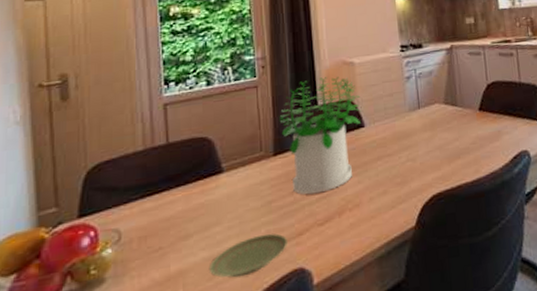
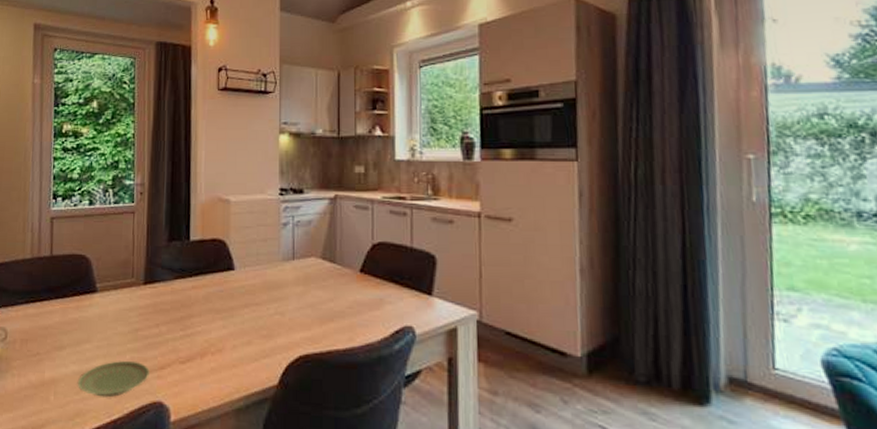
potted plant: present [279,77,362,194] -> none [152,212,234,330]

